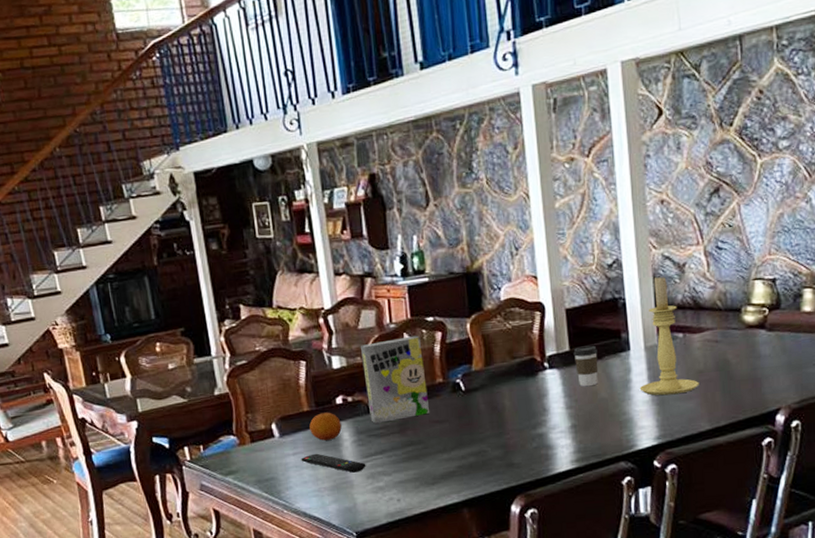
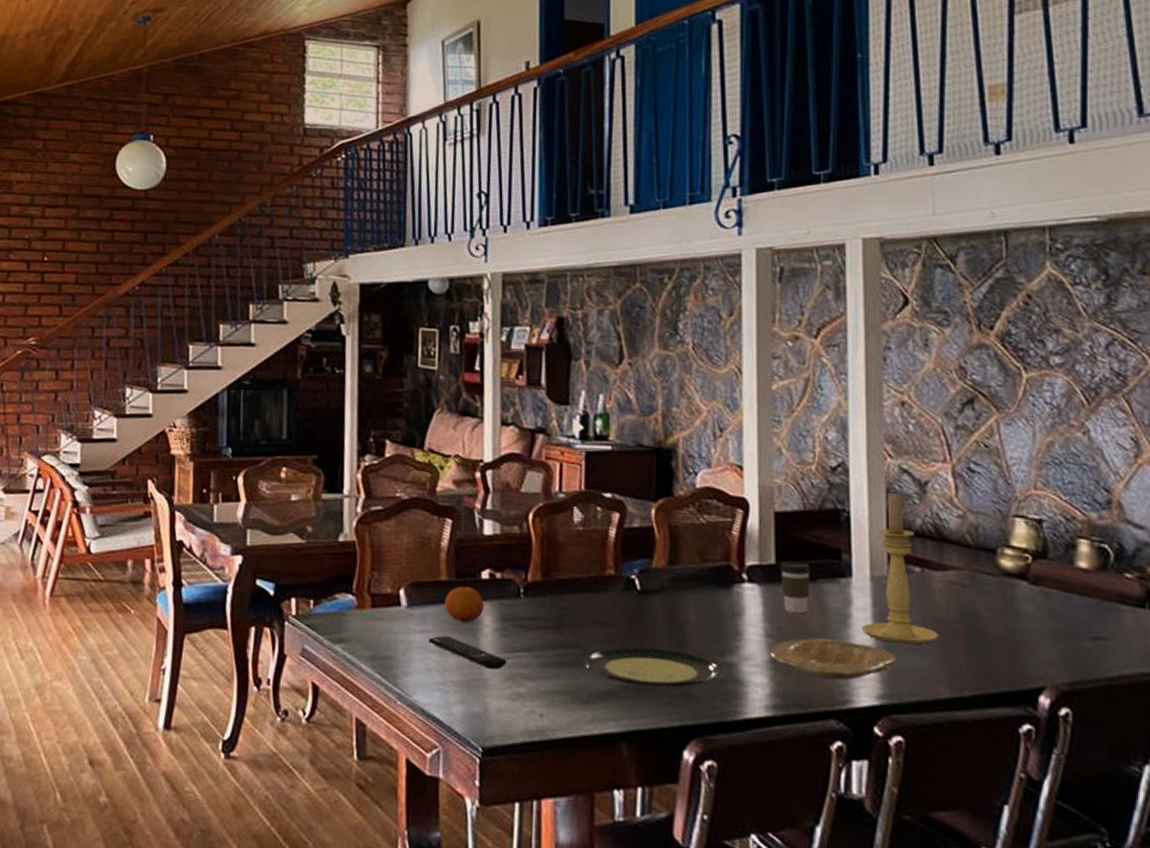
cereal box: present [361,335,430,423] -> none [519,511,595,612]
plate: none [425,431,534,464] -> present [582,647,721,688]
plate: none [570,400,669,432] -> present [769,637,897,680]

